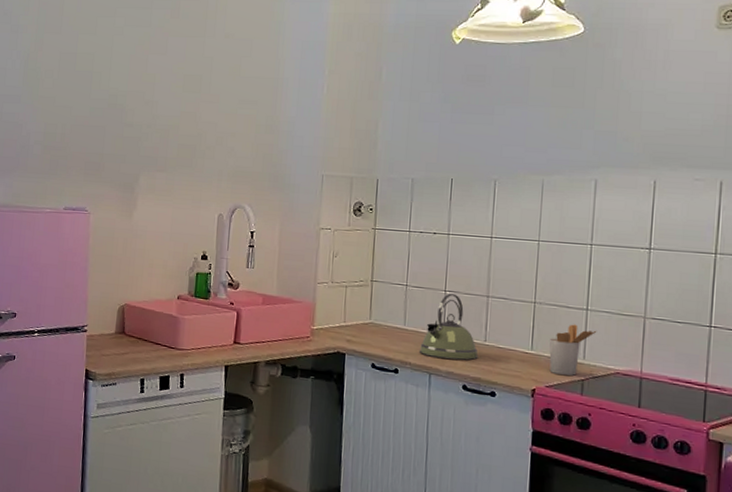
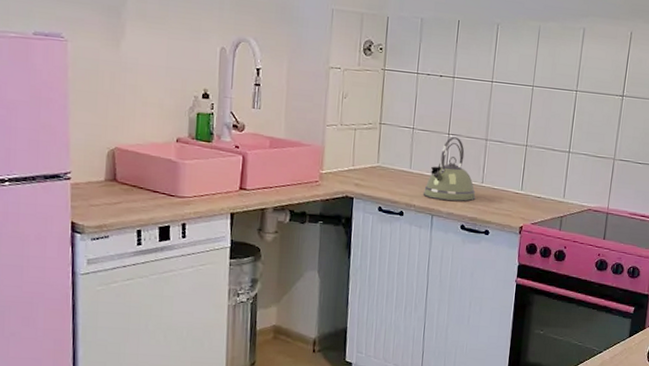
utensil holder: present [549,324,597,376] -> none [535,165,576,214]

